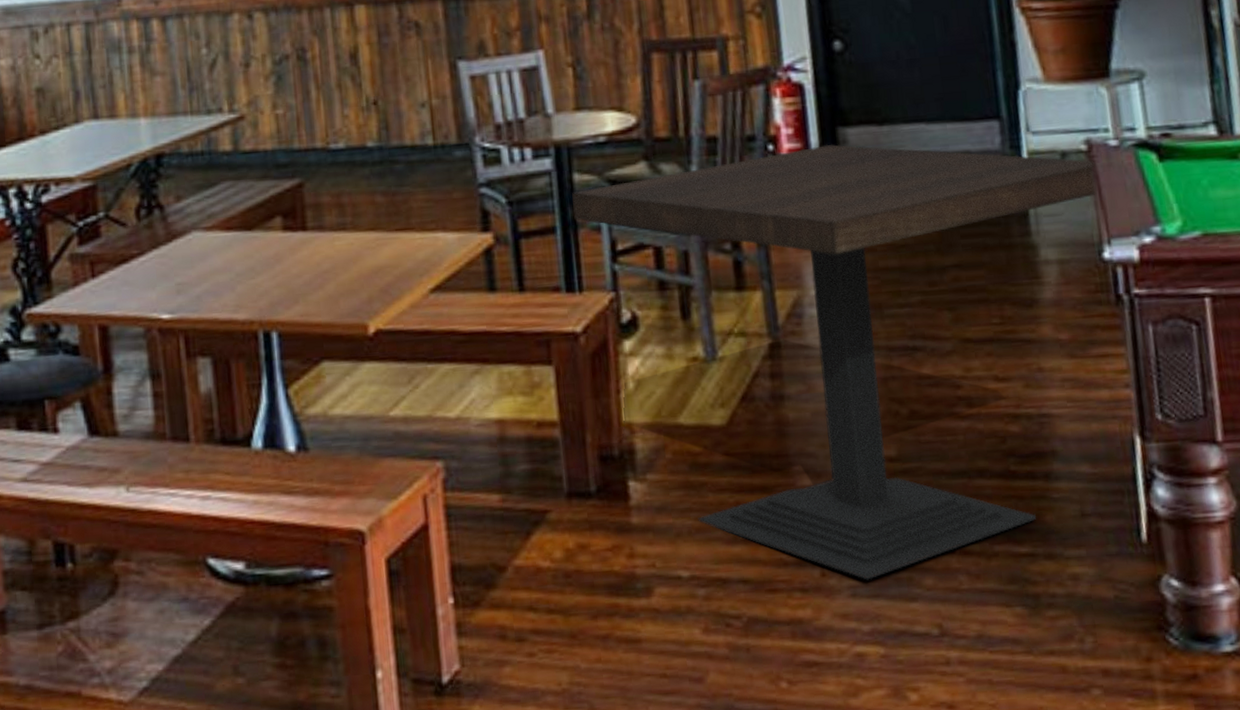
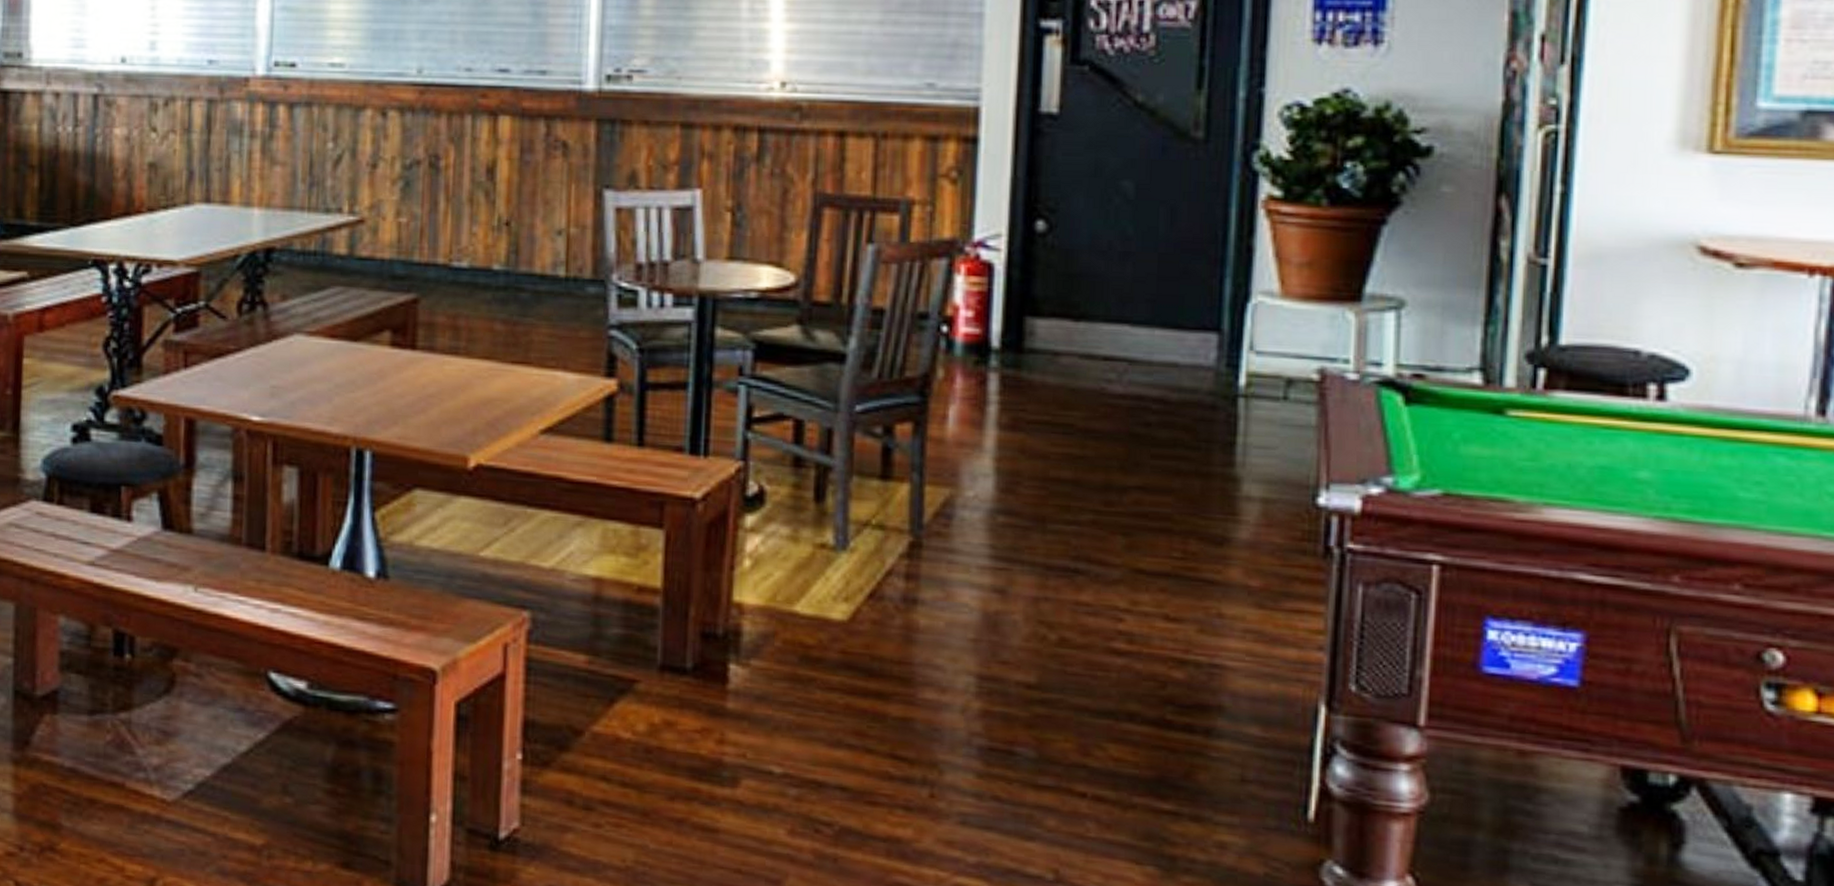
dining table: present [572,144,1096,580] -> none [710,334,1327,810]

